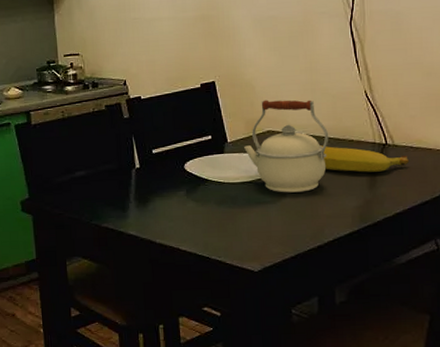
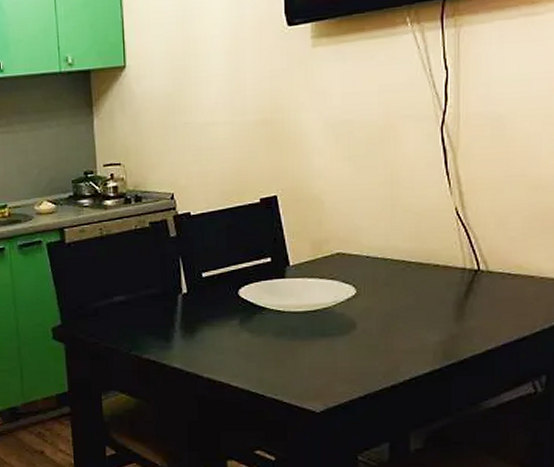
kettle: present [244,100,329,193] -> none [309,217,410,324]
banana: present [321,145,410,173] -> none [400,270,506,303]

